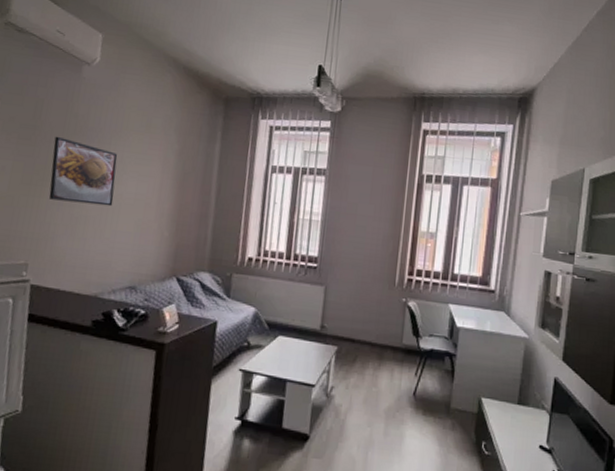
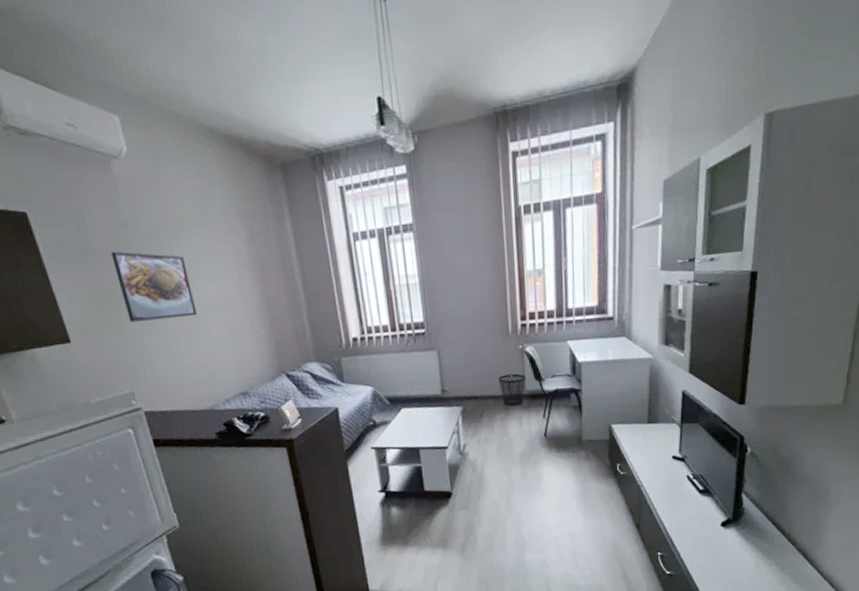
wastebasket: none [377,323,404,358] -> present [498,373,526,406]

